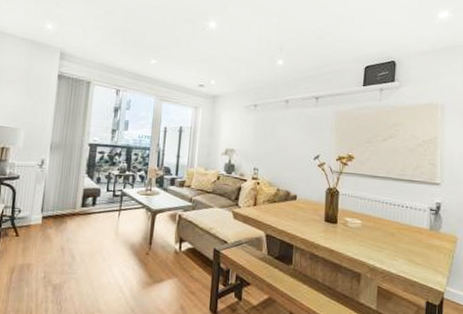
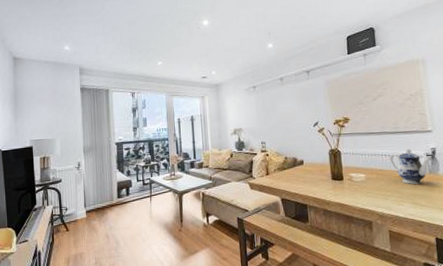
teapot: none [391,199,436,241] -> present [390,148,432,185]

